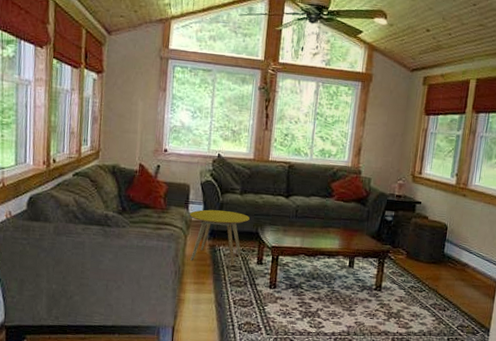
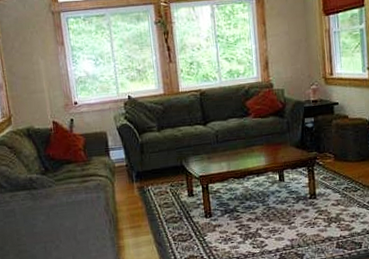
side table: present [189,209,250,265] -> none [111,149,172,206]

